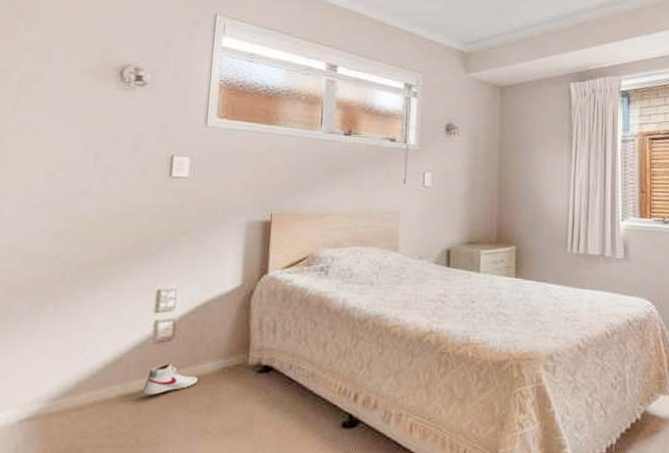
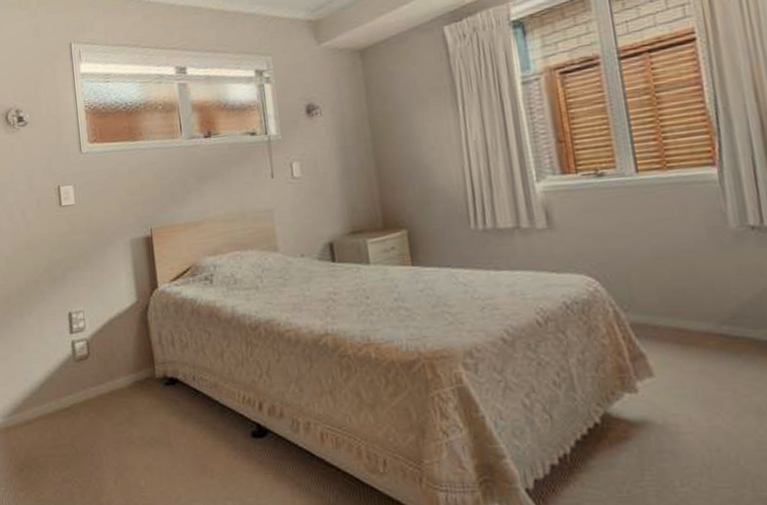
shoe: present [142,363,199,395] -> none [72,380,116,410]

